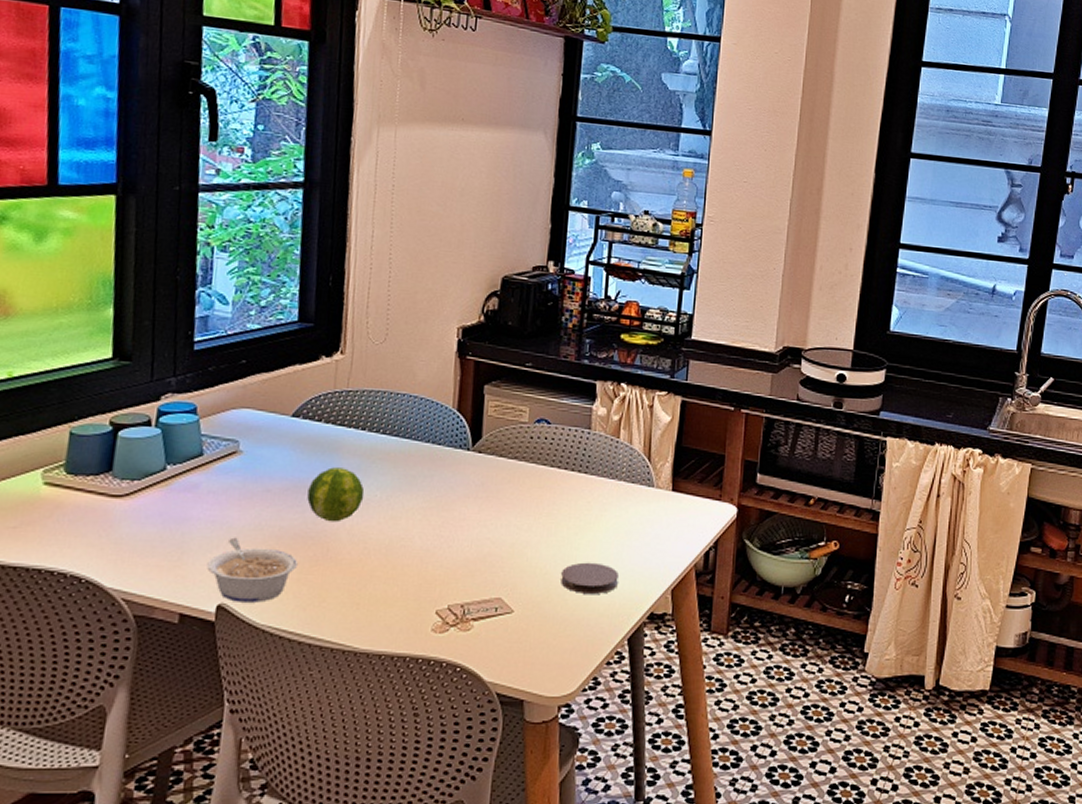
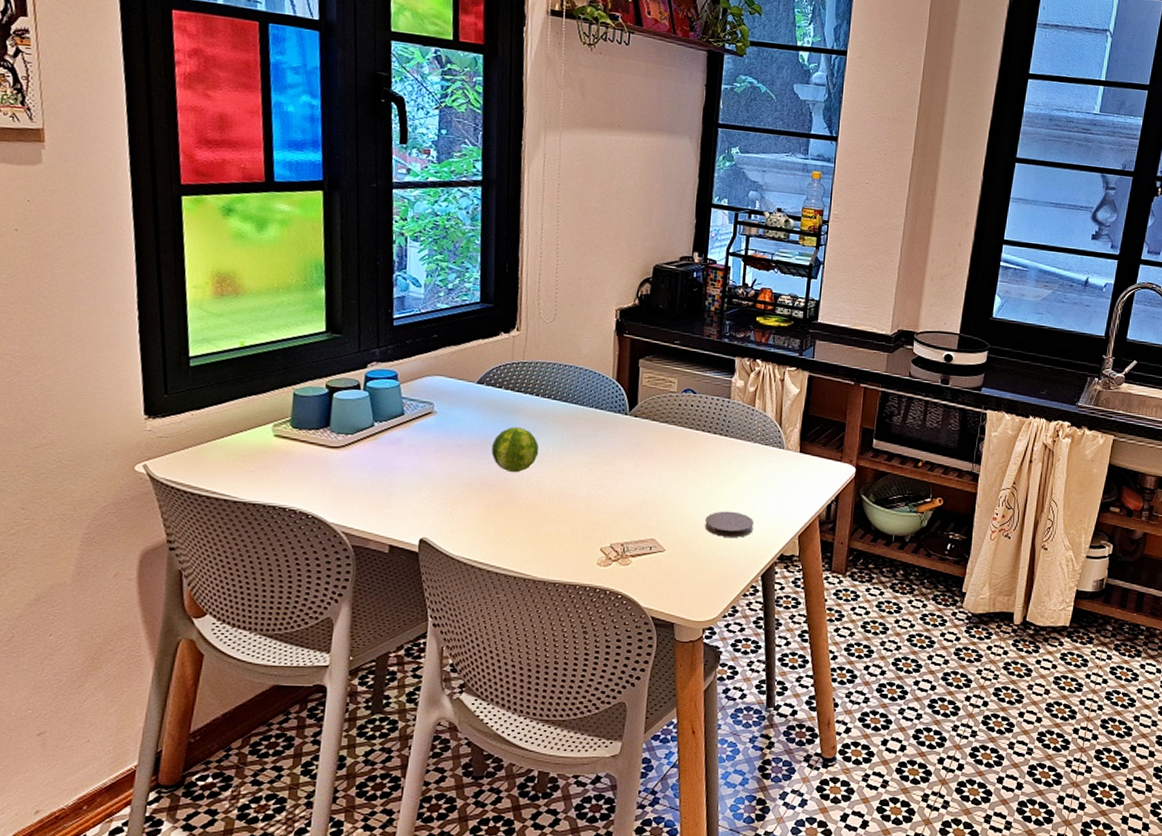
legume: present [207,537,297,603] -> none [410,483,485,538]

